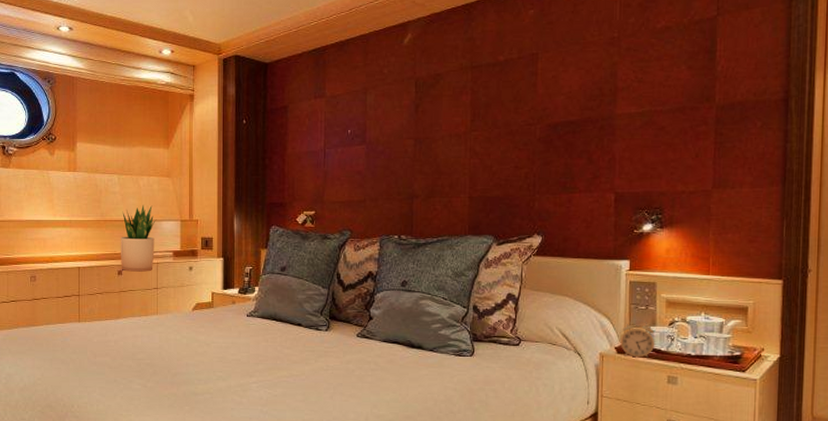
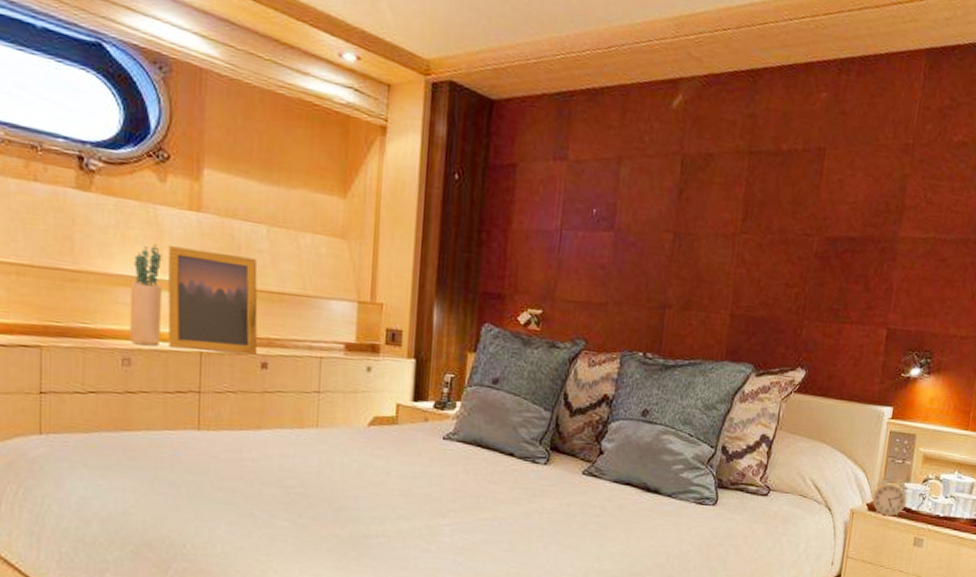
vase: none [34,197,54,266] -> present [129,244,163,346]
picture frame: none [56,197,115,267] -> present [167,246,258,355]
planter: present [120,204,156,272] -> none [265,272,322,368]

